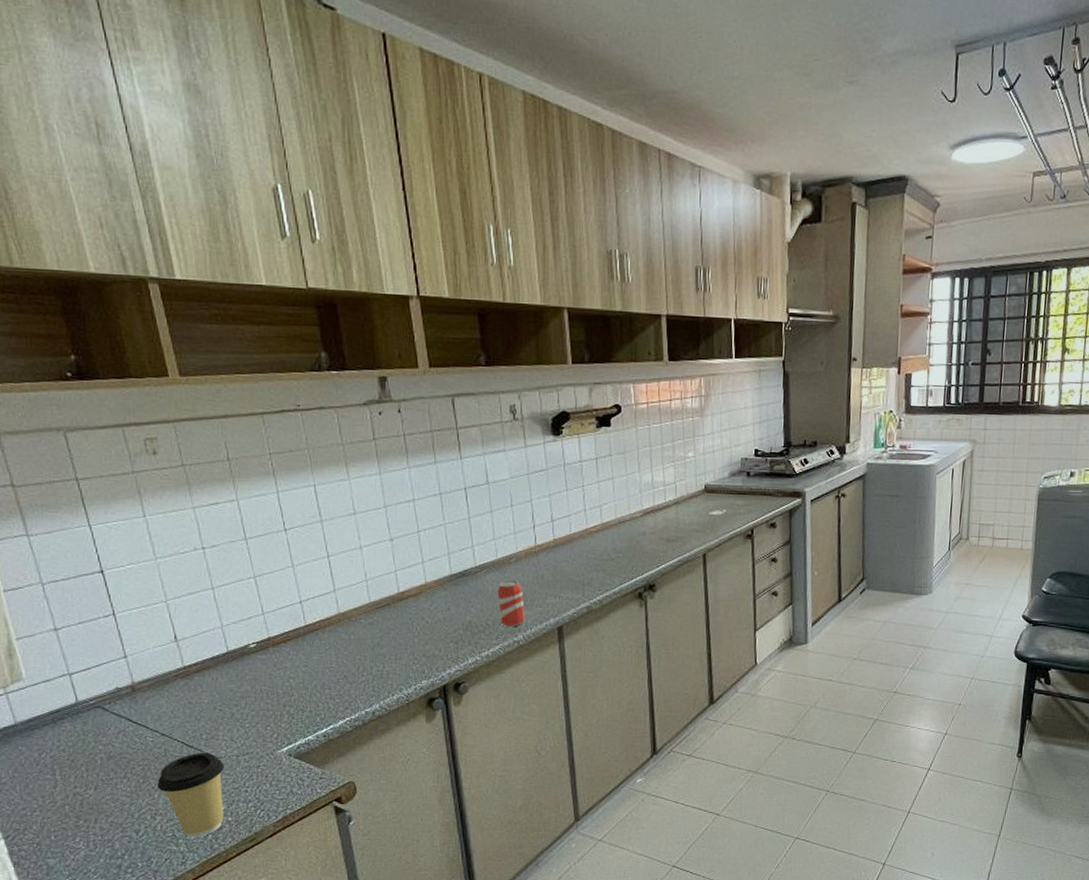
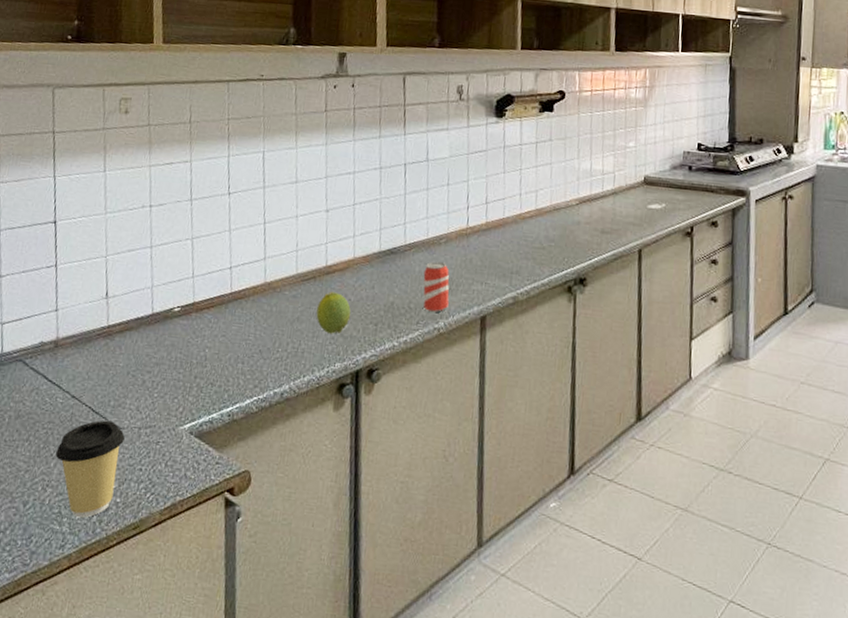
fruit: none [396,616,431,655] -> present [316,292,351,334]

